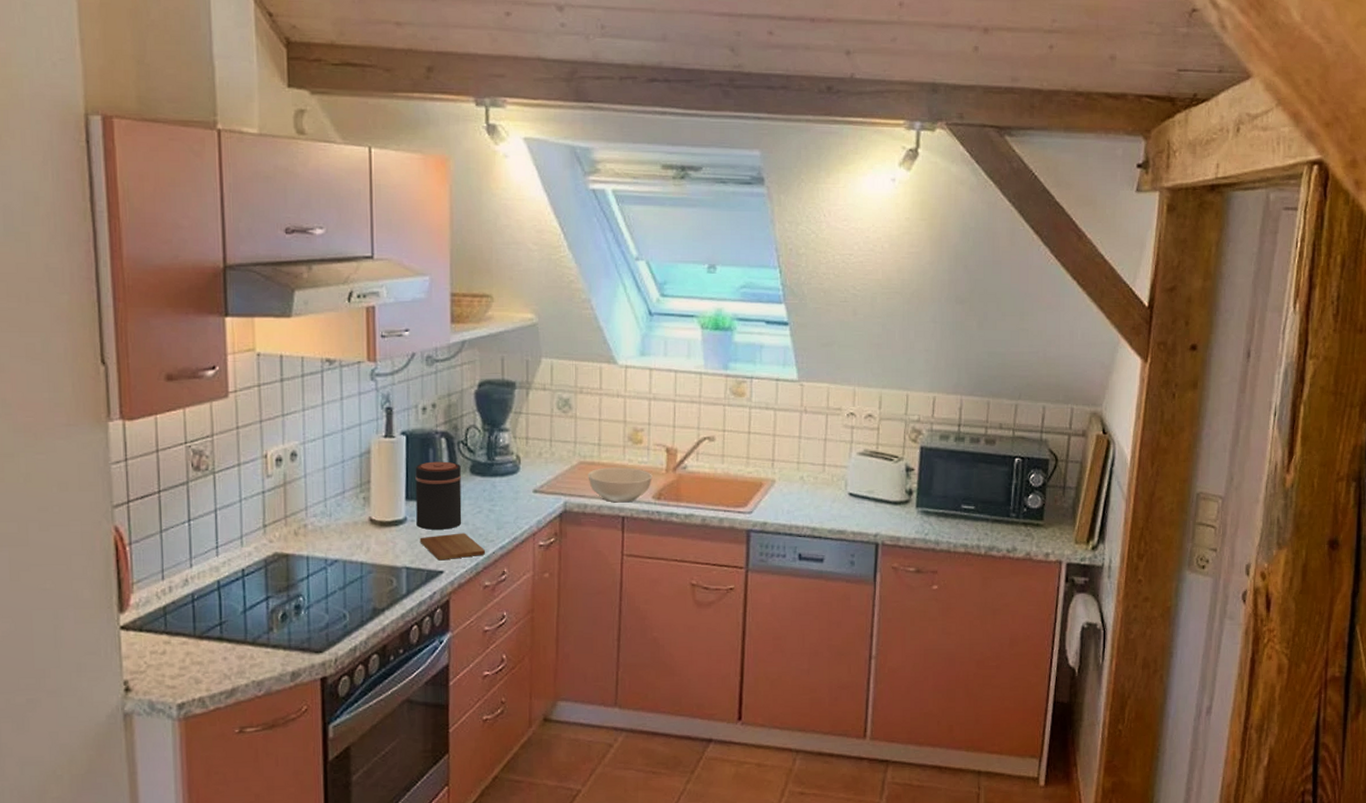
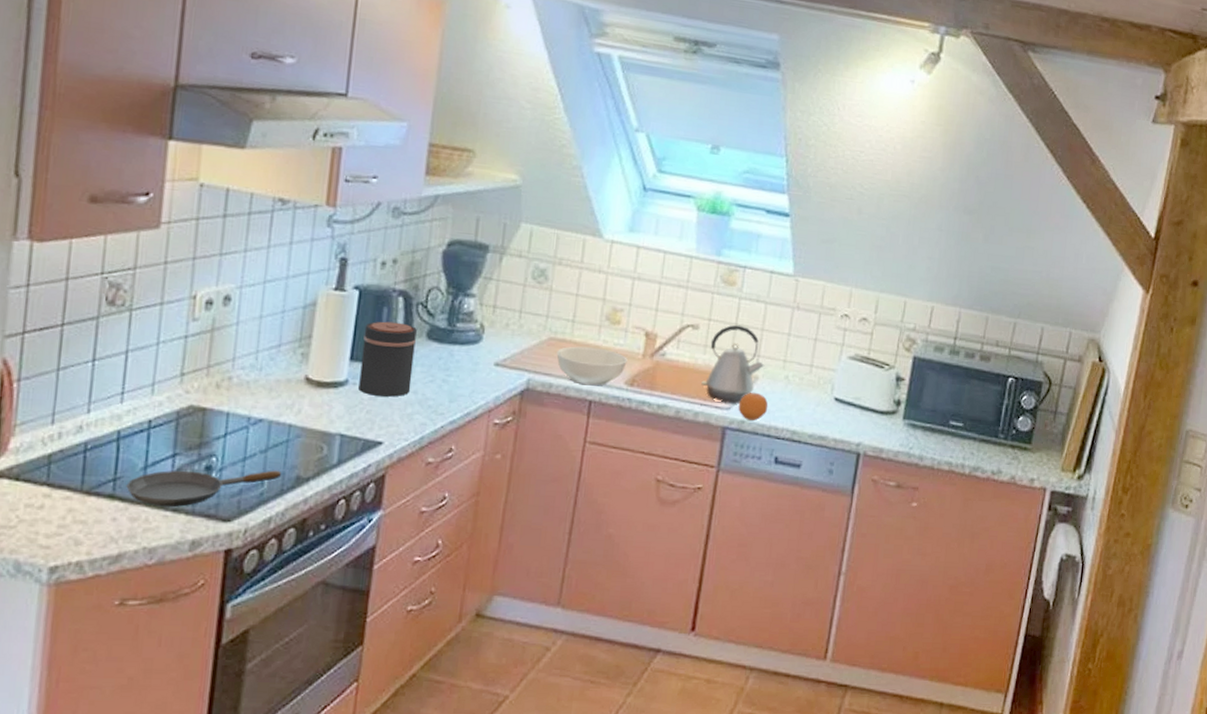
frying pan: none [231,604,359,645] -> present [126,470,281,507]
cutting board: present [419,533,486,561] -> none [359,402,434,431]
kettle: none [723,433,780,507] -> present [701,324,765,403]
fruit: none [759,494,787,522] -> present [738,392,769,422]

